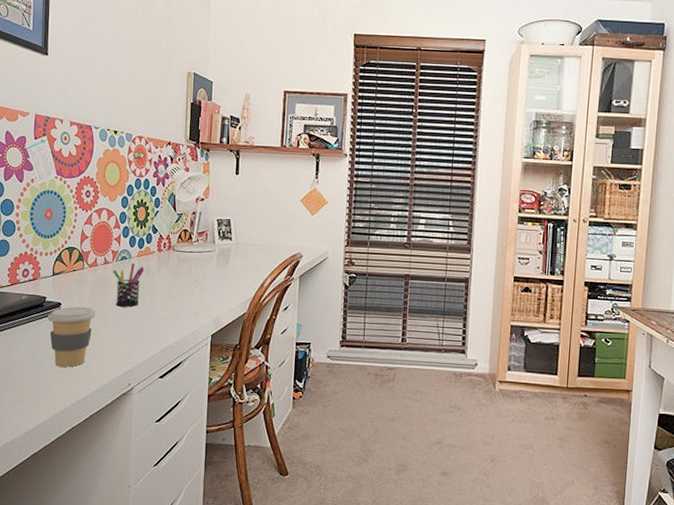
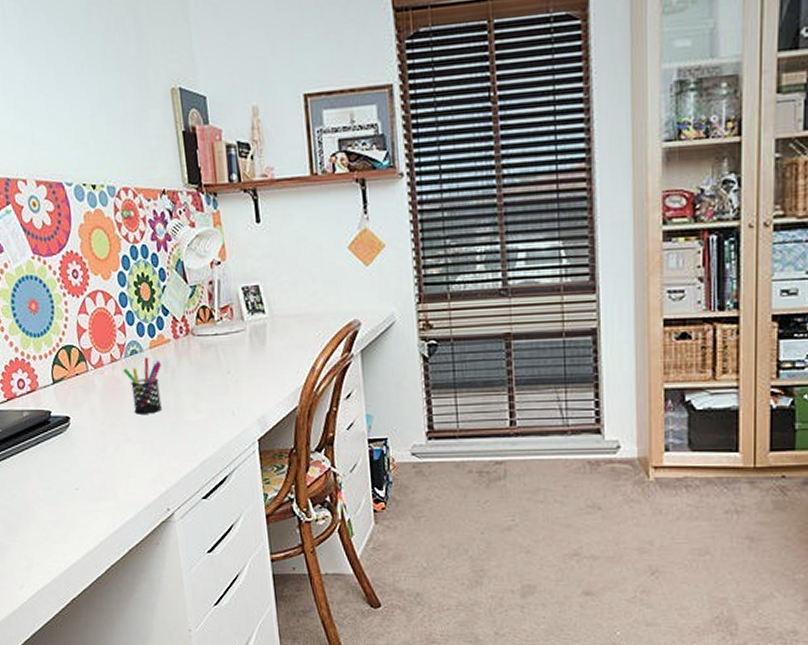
coffee cup: present [48,307,96,367] -> none [57,419,113,494]

